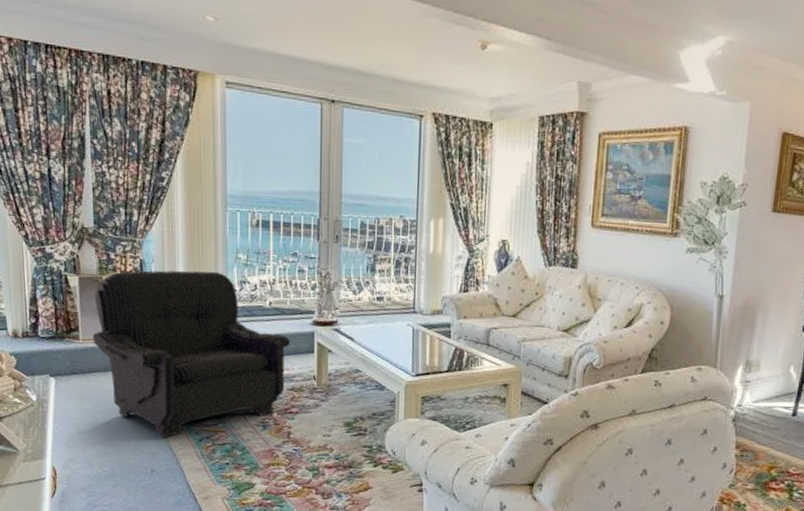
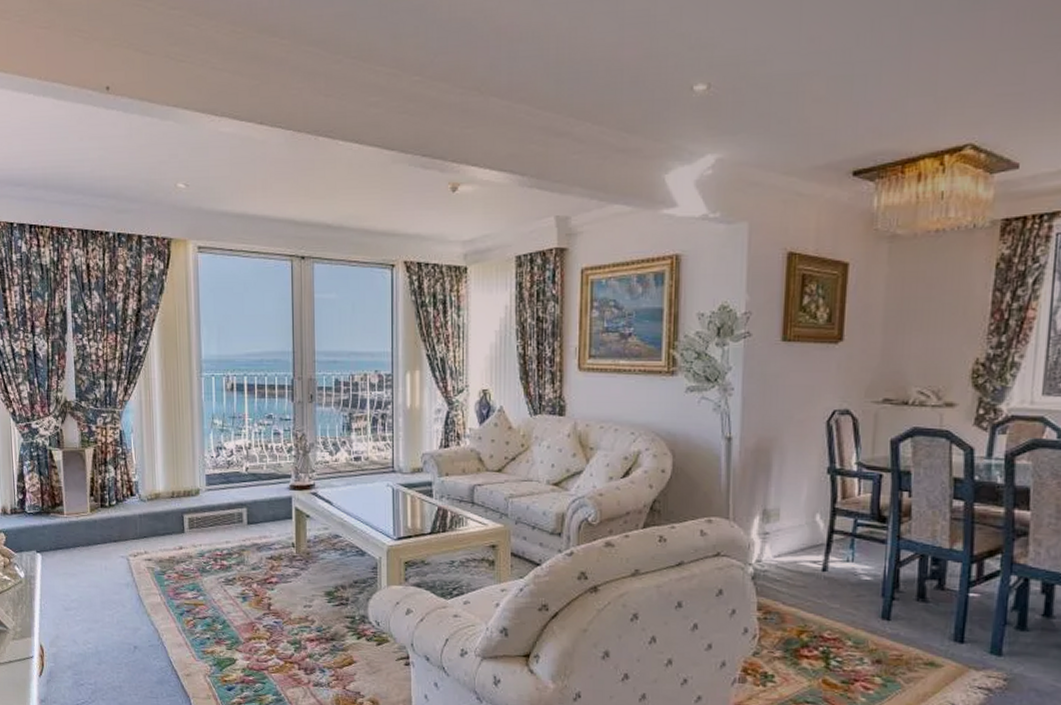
armchair: present [92,270,290,438] -> none [75,438,267,613]

